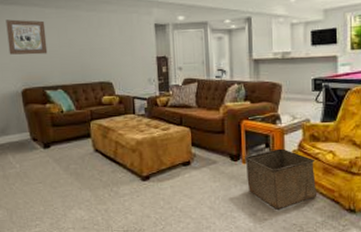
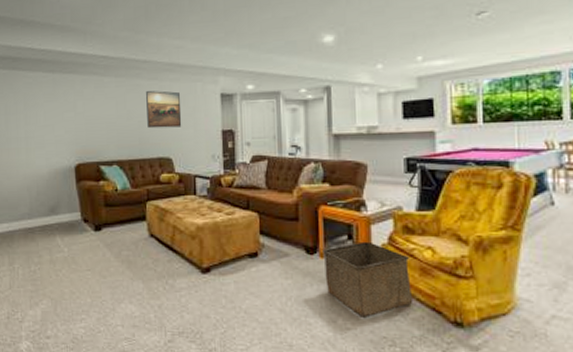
wall art: present [5,19,48,55] -> none [63,89,104,127]
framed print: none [86,21,120,56] -> present [146,91,182,129]

